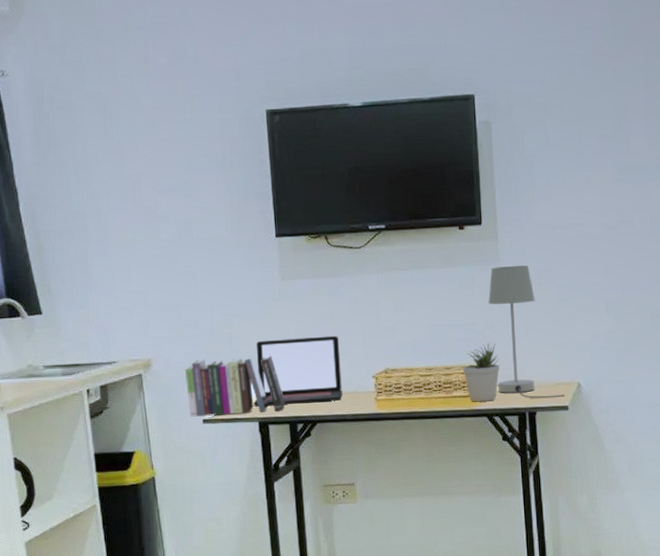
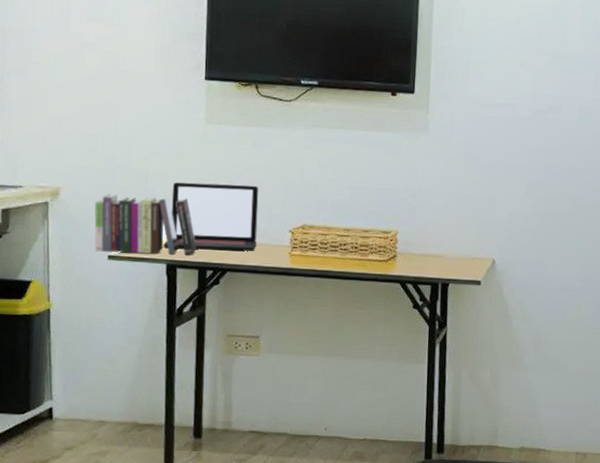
potted plant: present [462,343,500,402] -> none [380,210,419,268]
table lamp: present [488,265,565,399] -> none [413,137,479,272]

